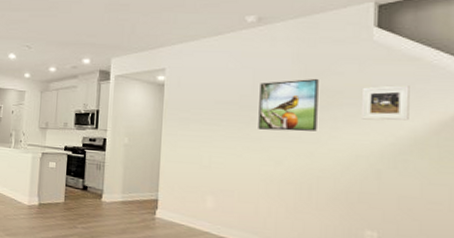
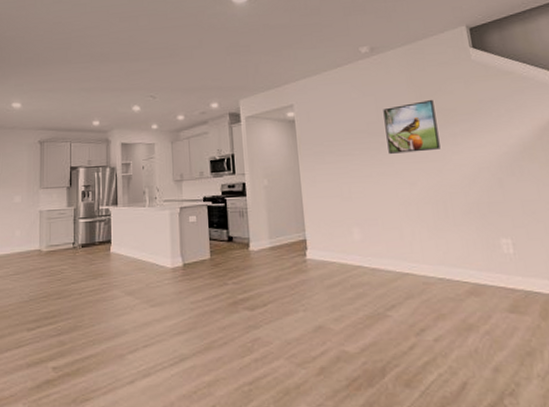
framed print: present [362,85,410,121] -> none [472,97,515,133]

